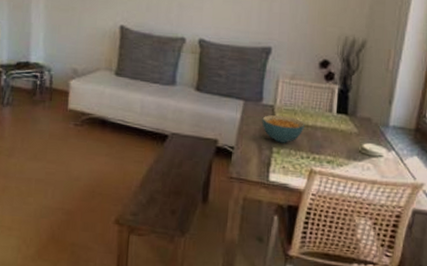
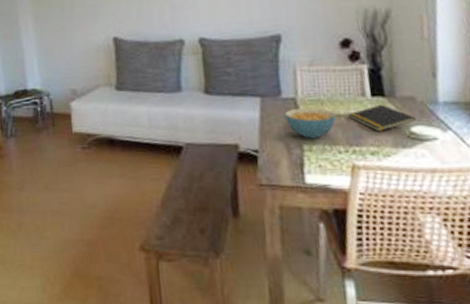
notepad: none [315,121,370,144] -> present [348,104,417,131]

